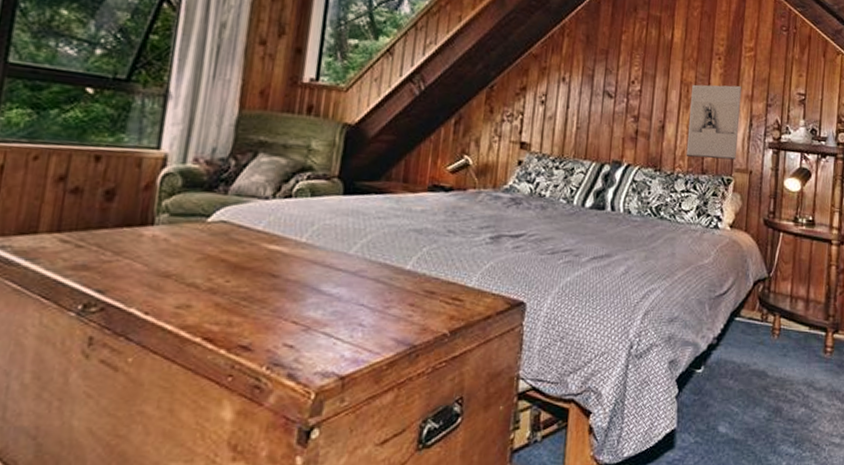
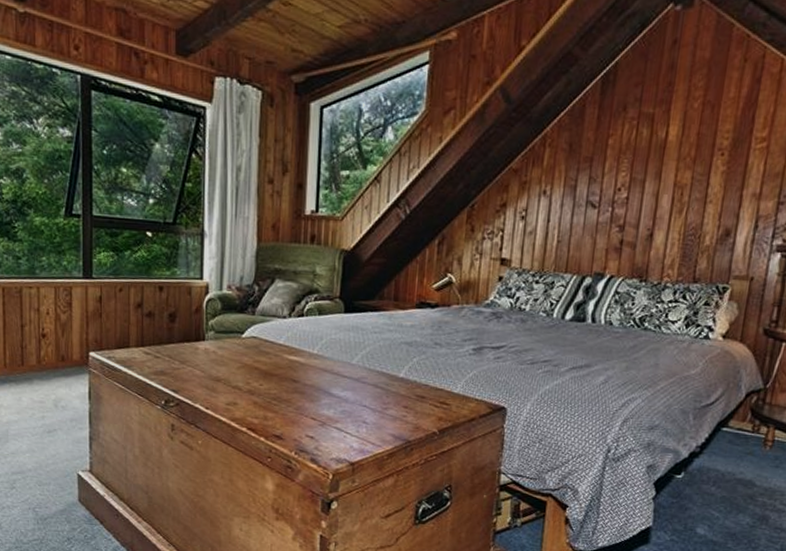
wall sculpture: present [686,84,742,160] -> none [676,183,748,267]

